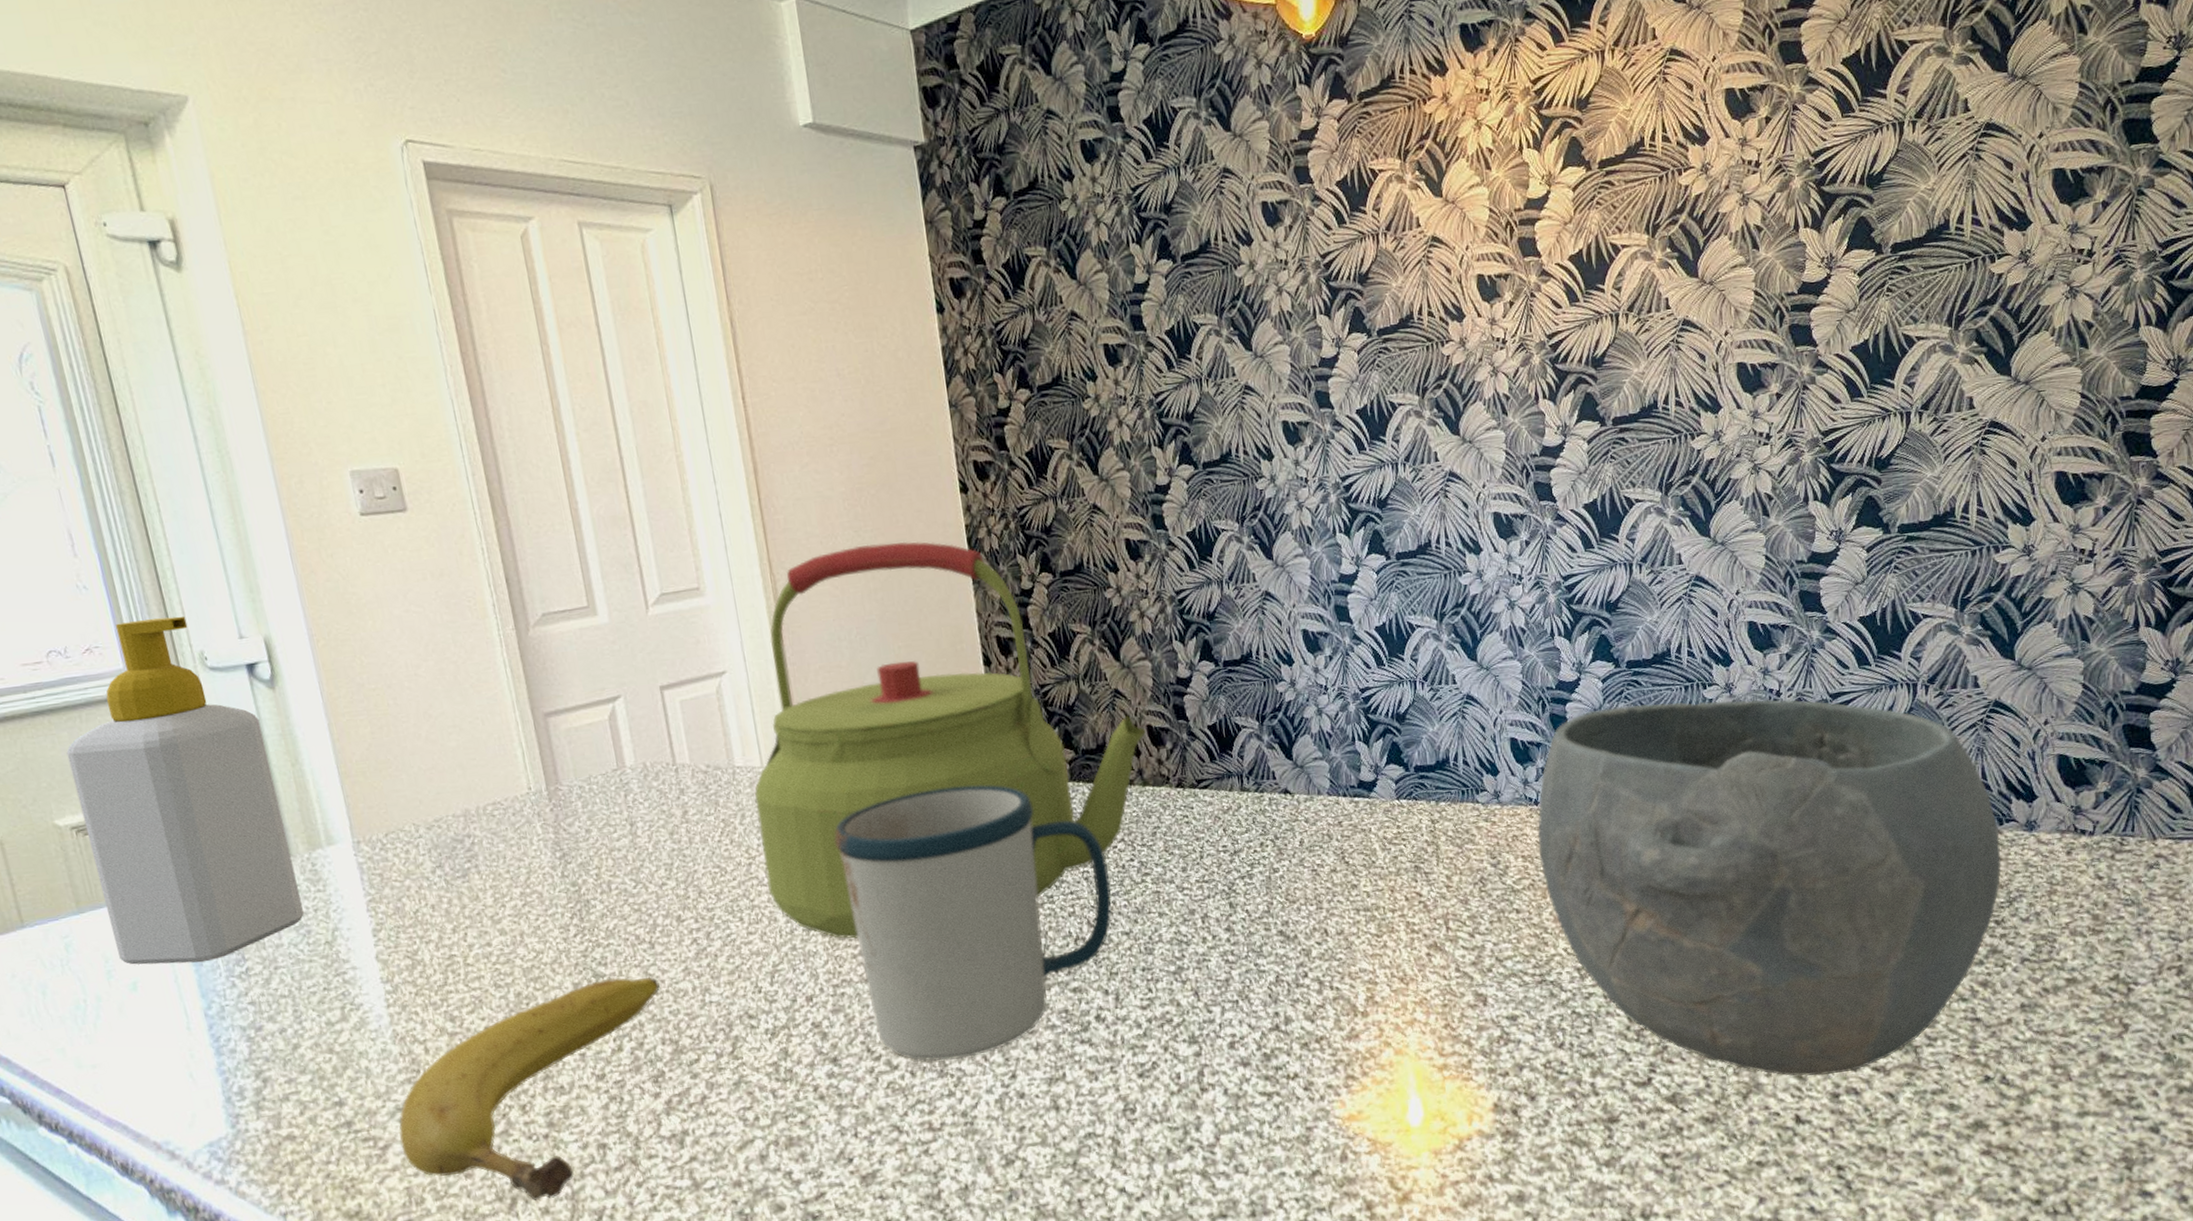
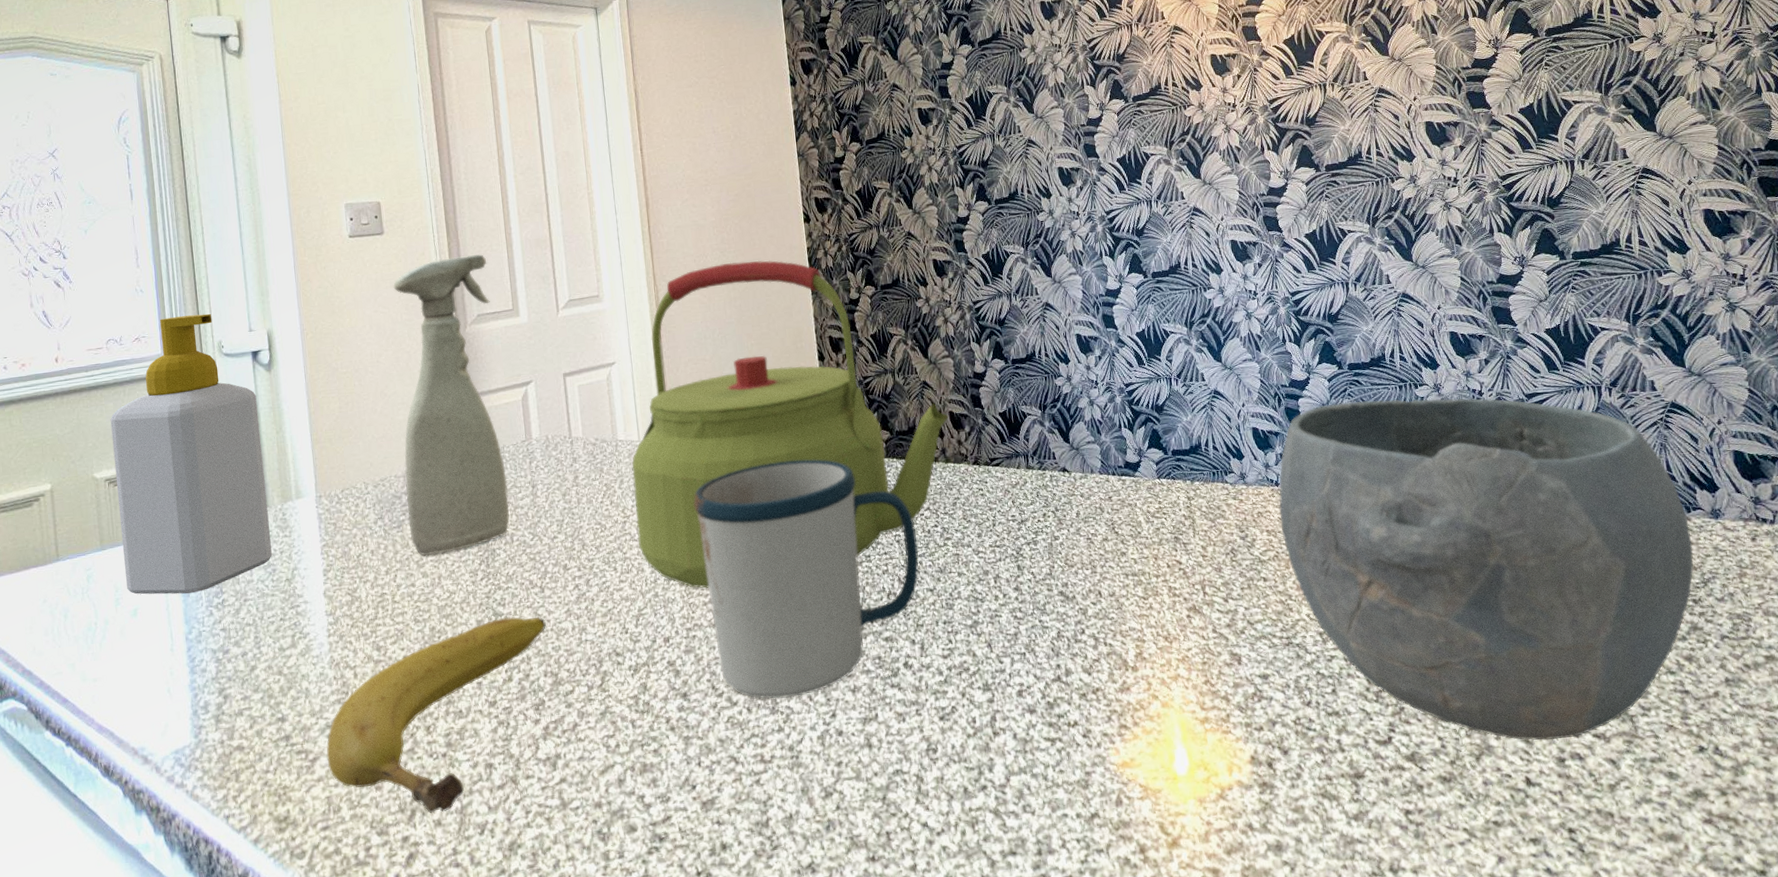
spray bottle: none [426,536,605,910] -> present [393,254,510,556]

